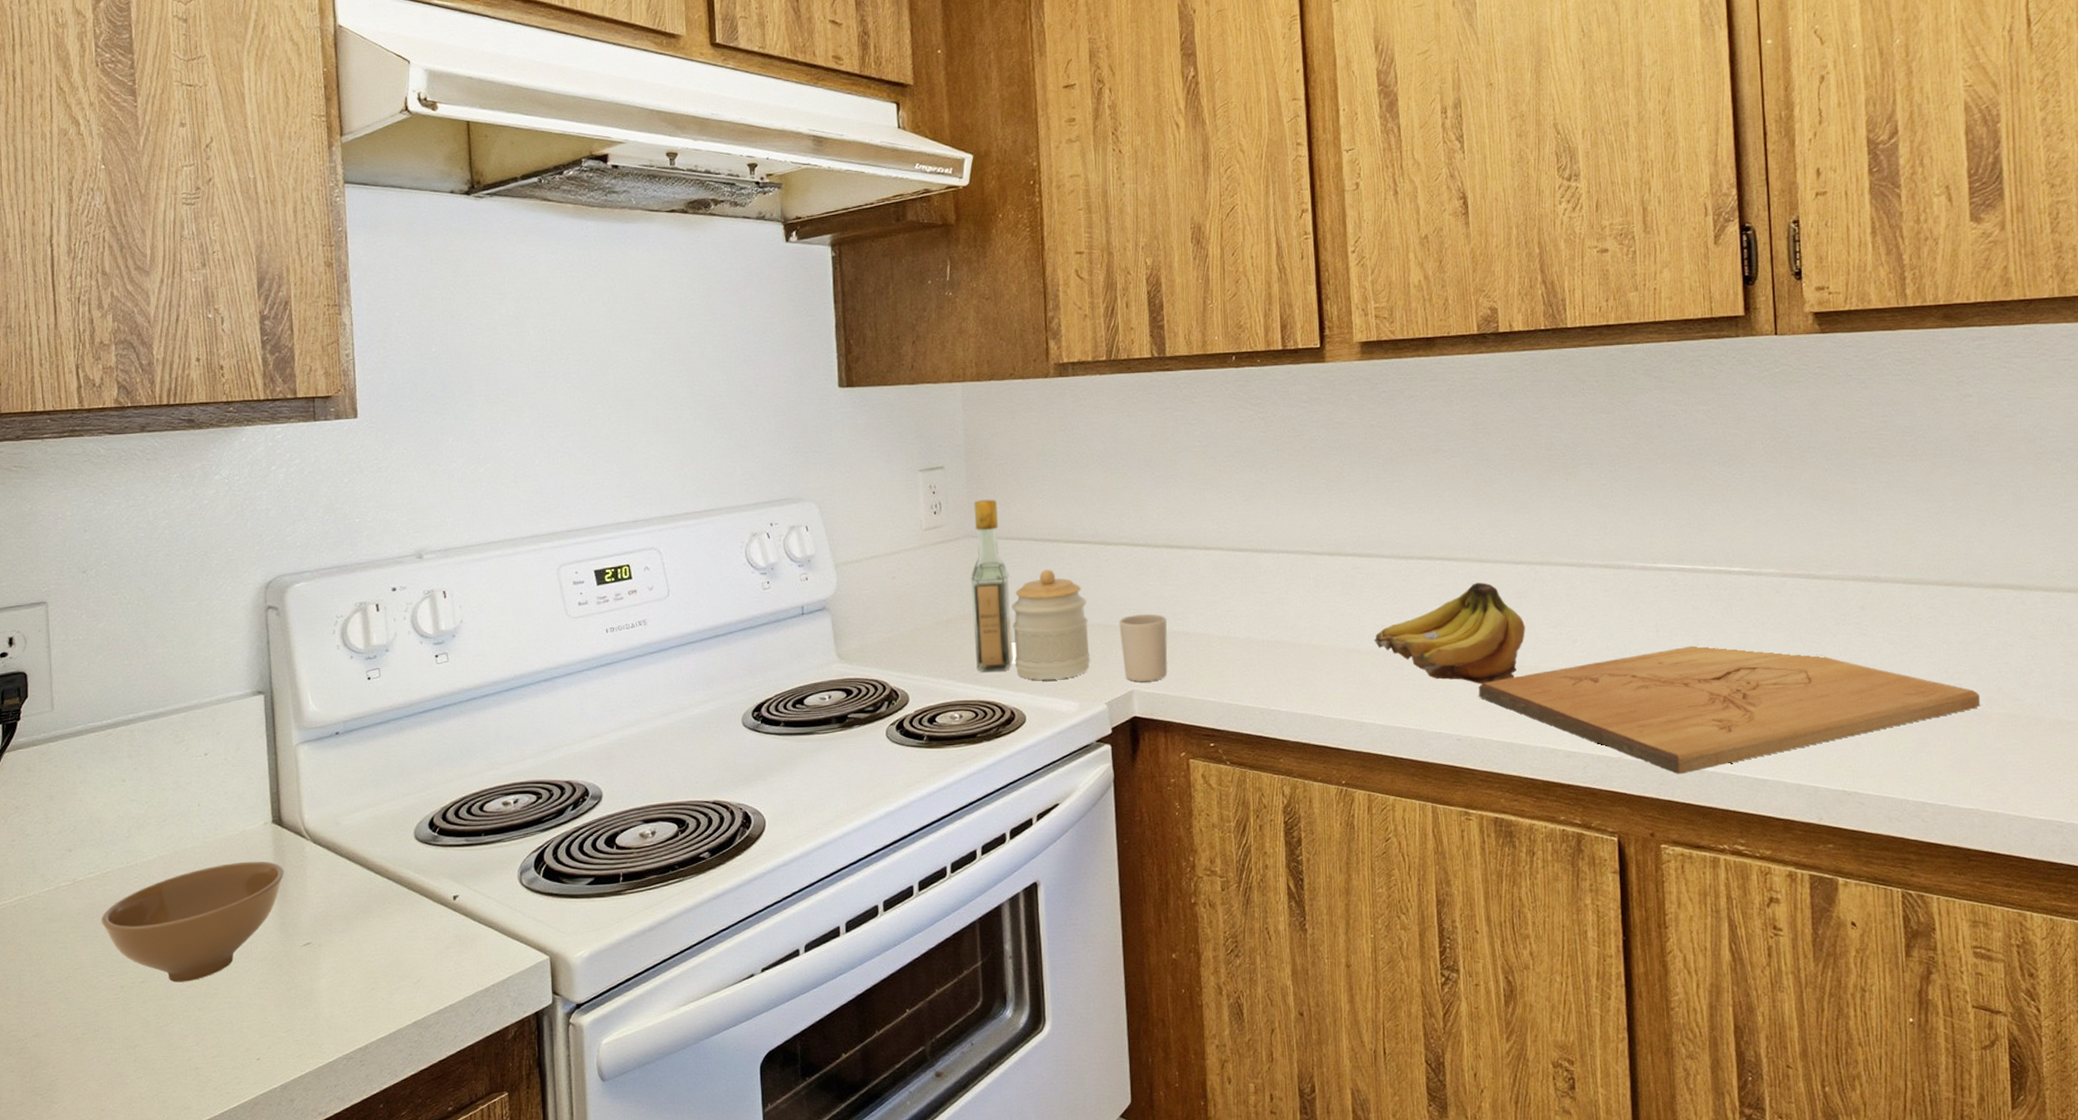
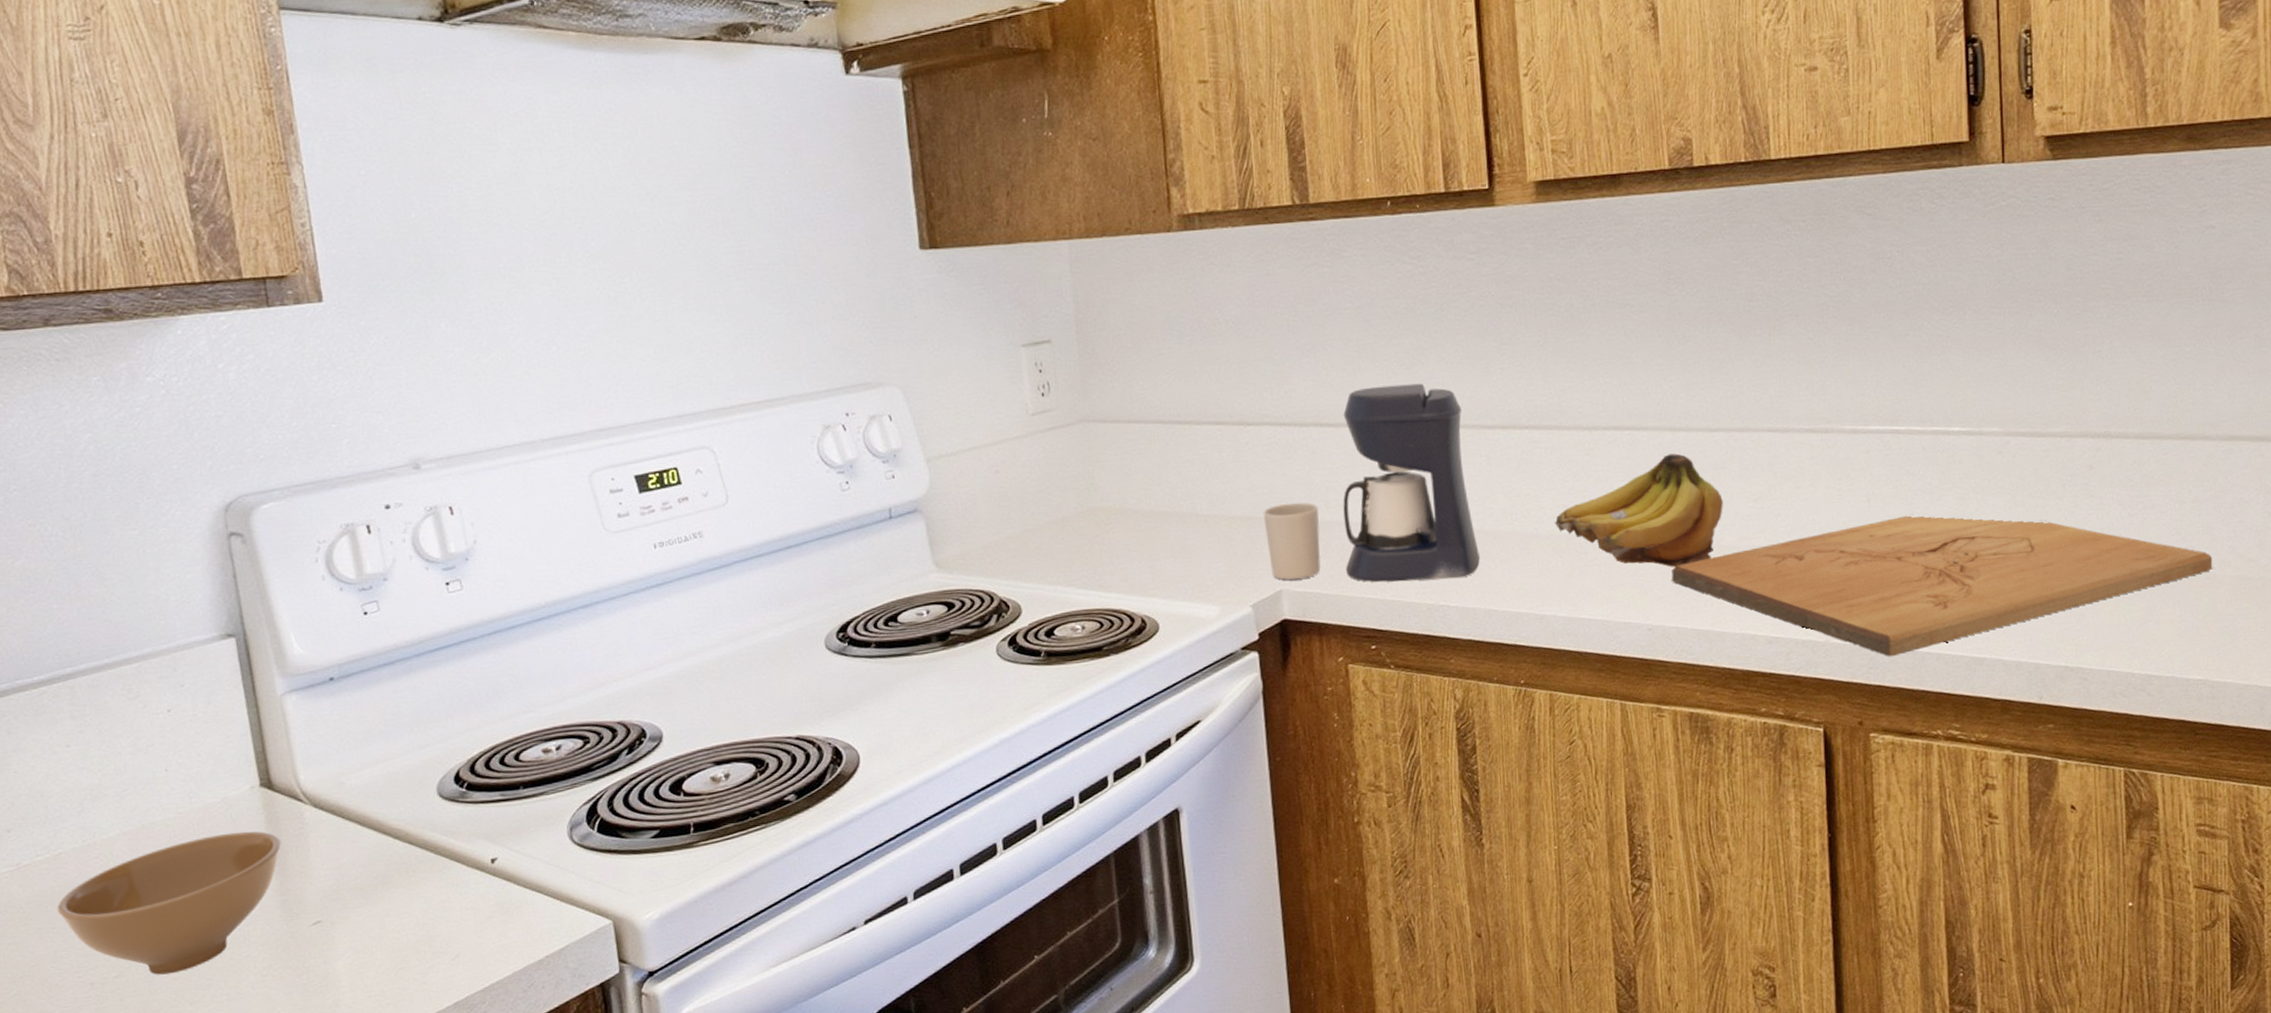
bottle: present [970,499,1013,671] -> none [1087,376,1142,575]
jar: present [1011,569,1090,680] -> none [1137,455,1231,583]
coffee maker: none [1188,513,1307,688] -> present [1343,383,1480,583]

